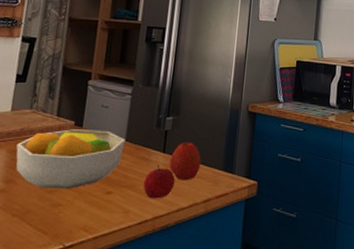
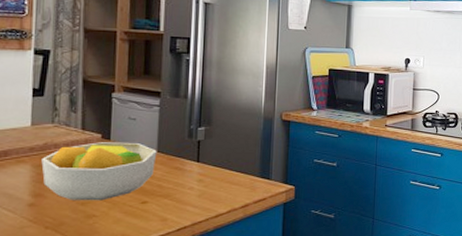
apple: present [143,165,175,199] -> none [179,174,212,207]
apple: present [169,142,201,181] -> none [204,151,237,188]

